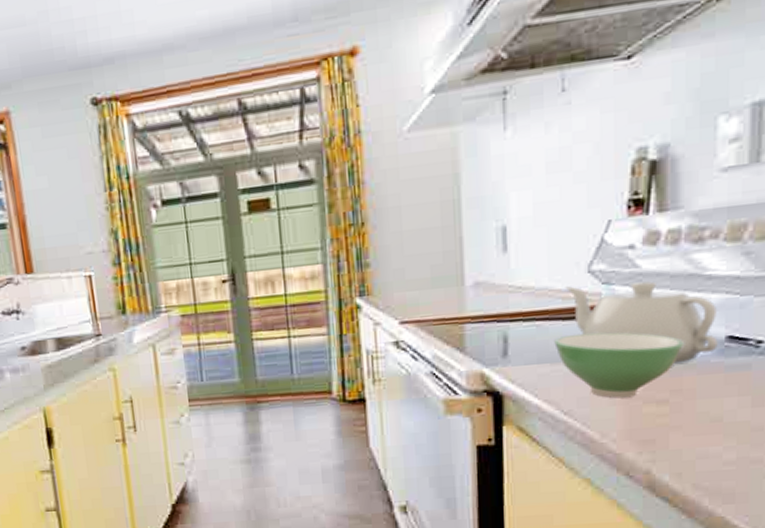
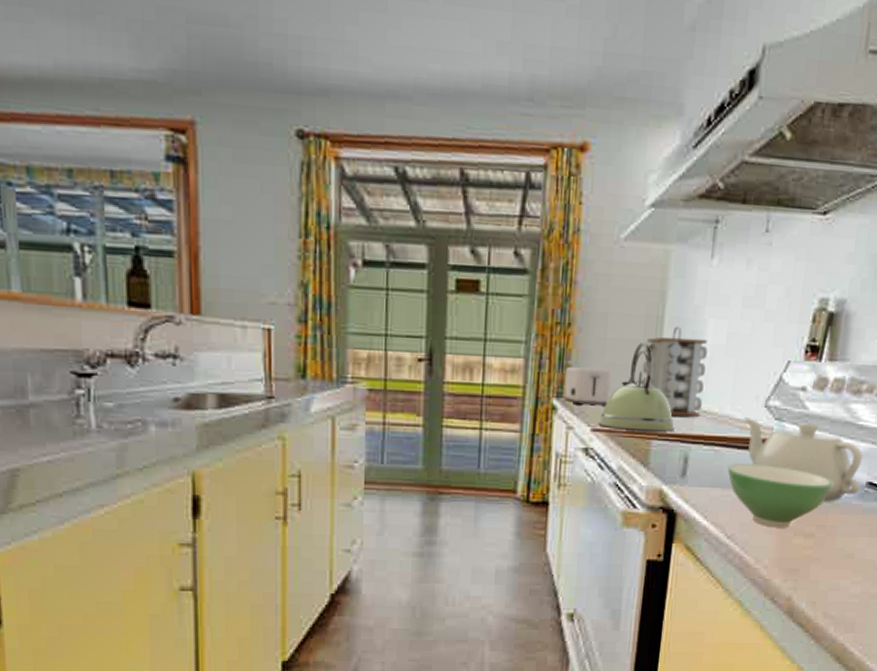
toaster: none [365,260,415,301] -> present [564,367,613,406]
kettle: none [406,227,488,319] -> present [598,341,675,432]
spice rack: none [443,206,515,298] -> present [642,326,708,418]

